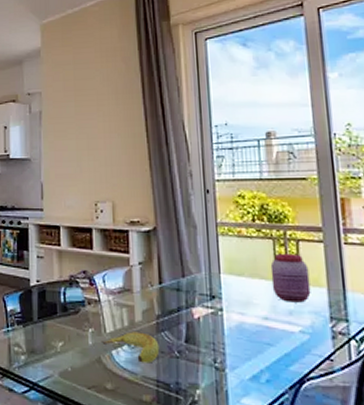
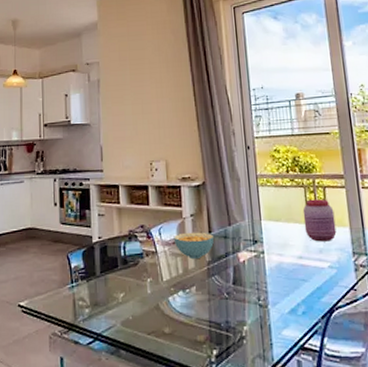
banana: present [102,332,160,363] -> none [159,278,211,306]
cereal bowl: none [120,281,164,311] -> present [174,232,214,259]

